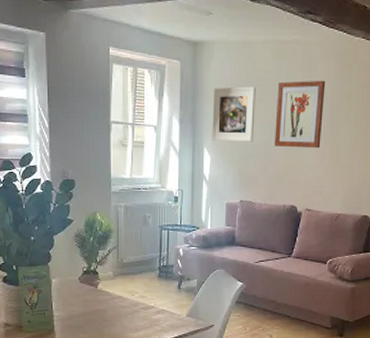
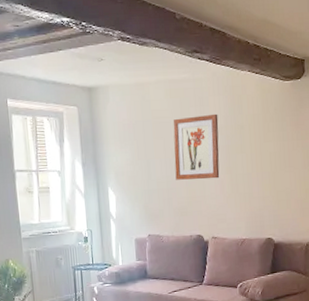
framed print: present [212,86,256,142] -> none [112,125,155,180]

